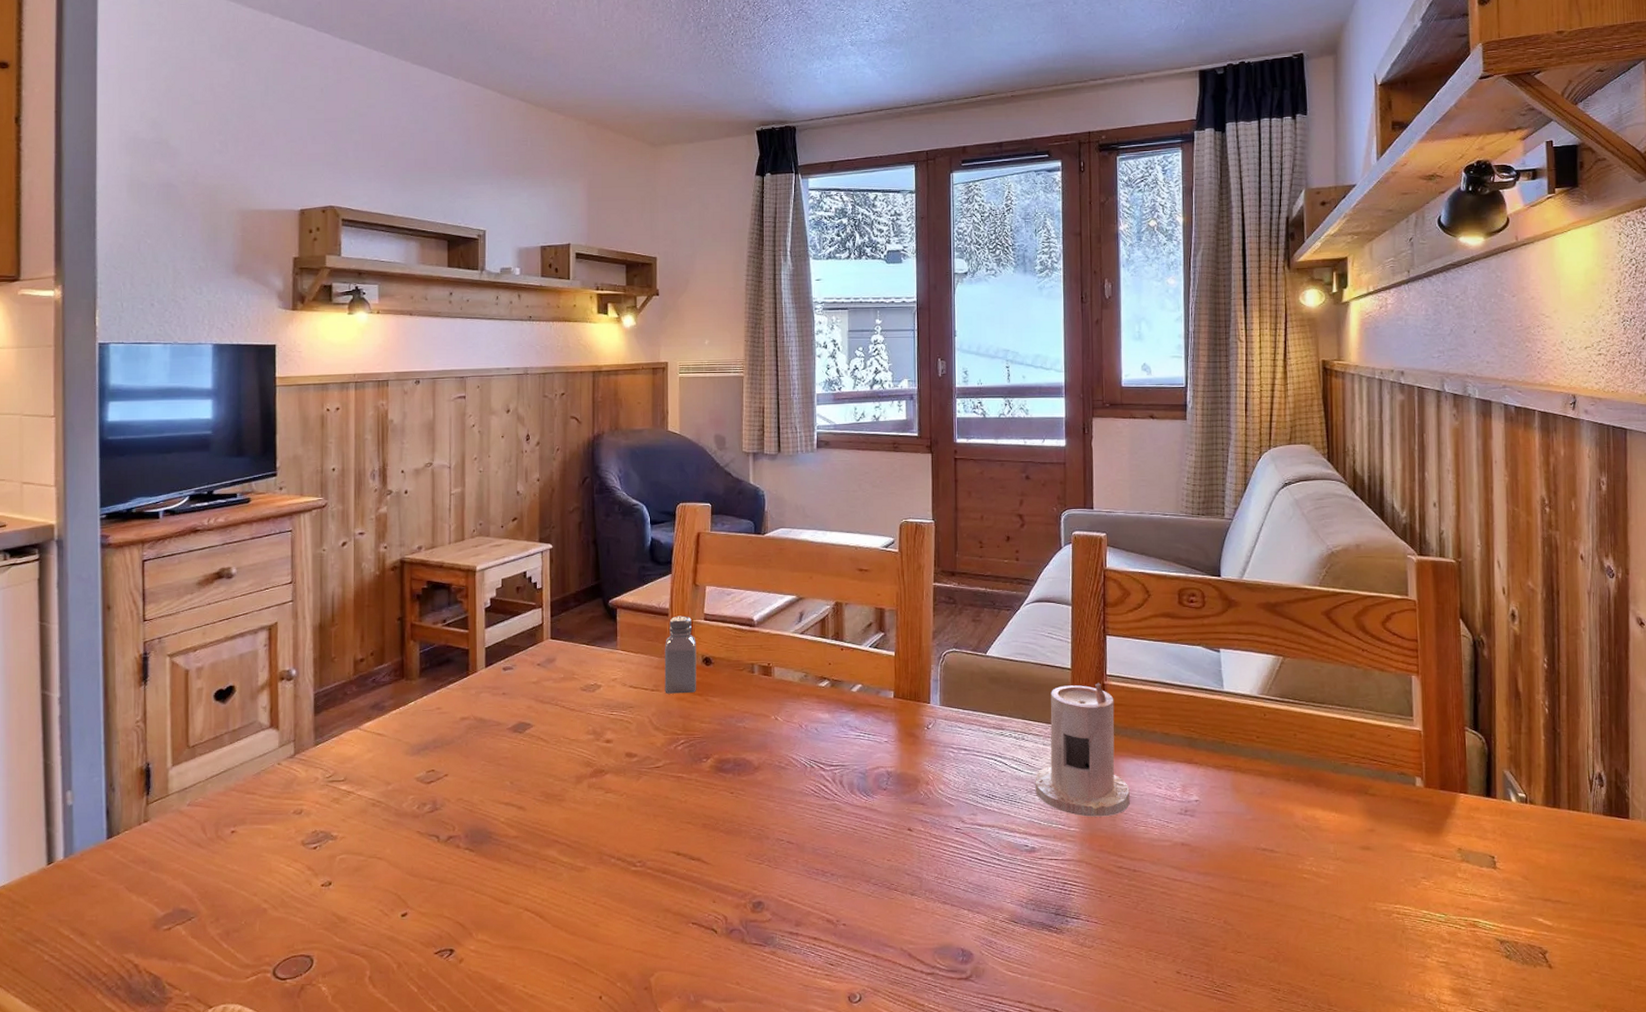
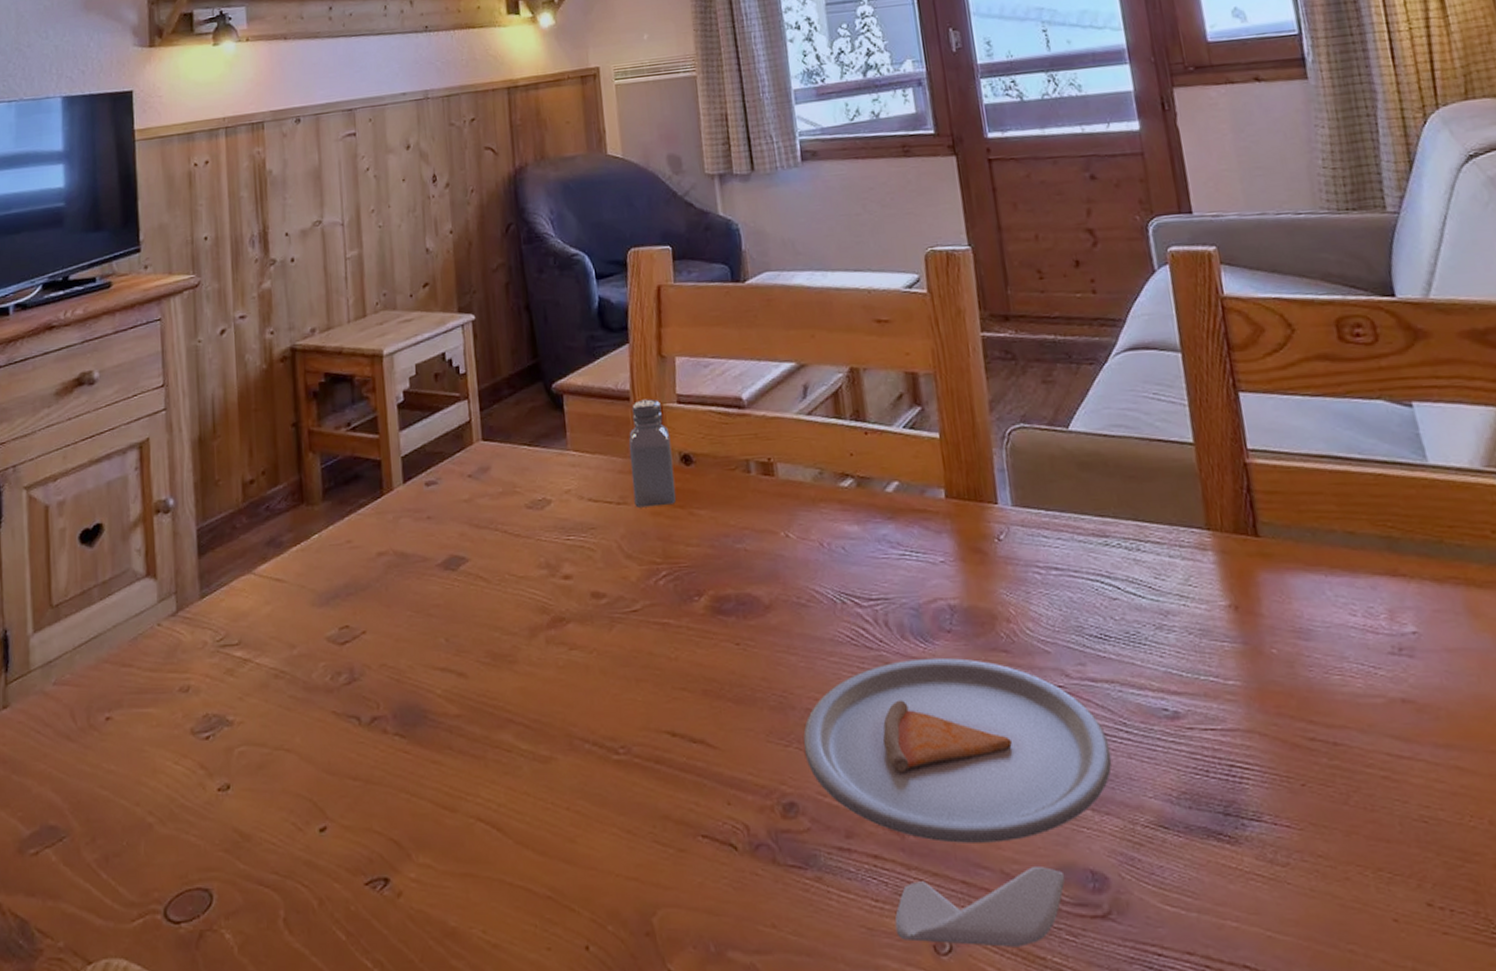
dinner plate: none [772,807,986,998] -> present [803,657,1112,947]
candle: present [1035,683,1130,817] -> none [1163,461,1312,663]

